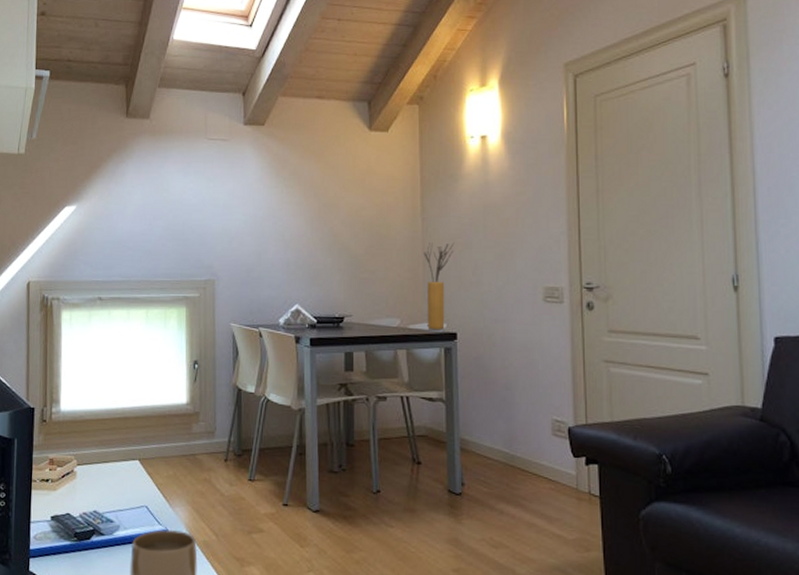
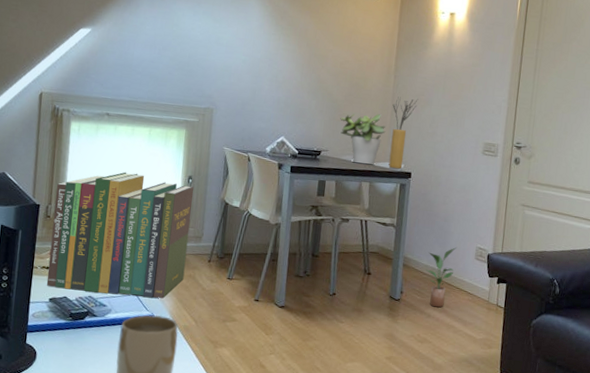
books: none [47,362,201,510] -> present [46,172,194,299]
potted plant: none [362,266,419,328] -> present [340,113,386,165]
potted plant: none [491,422,526,501] -> present [426,247,456,308]

